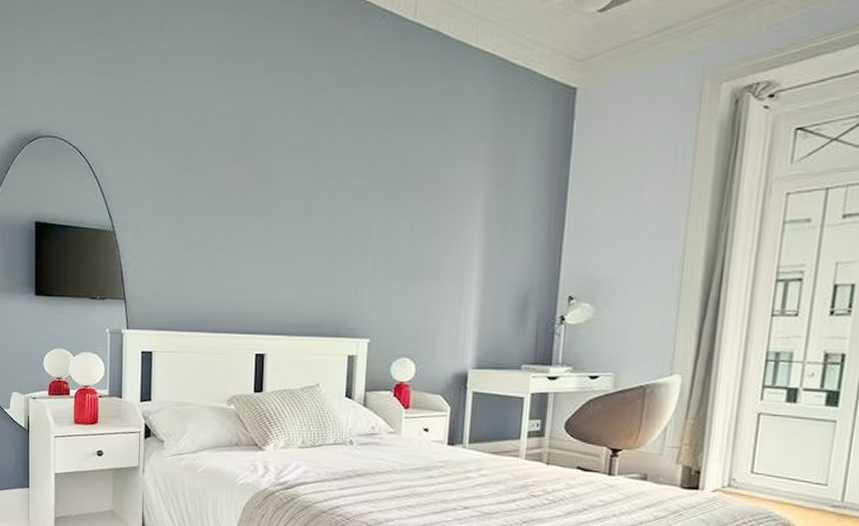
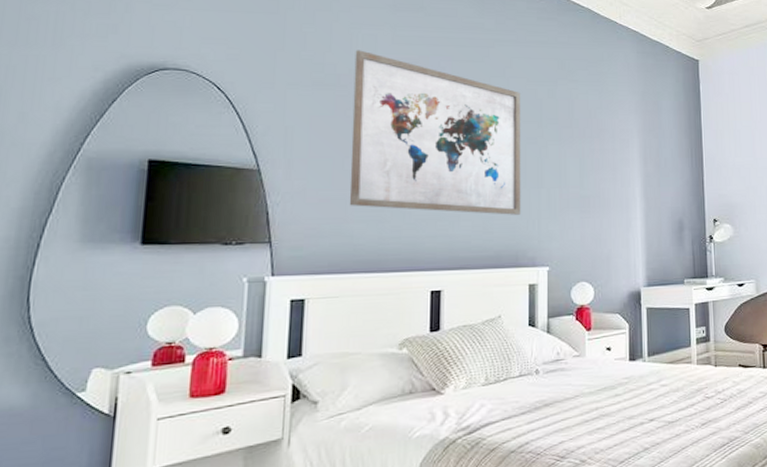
wall art: none [186,105,352,282] -> present [349,50,521,215]

